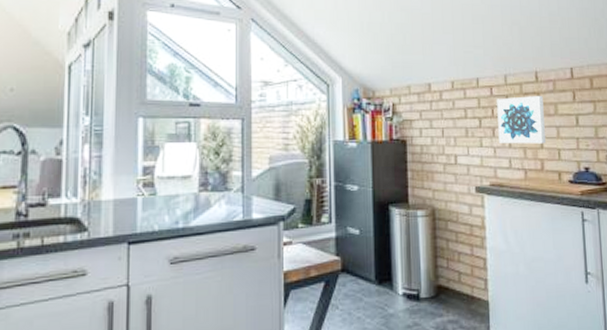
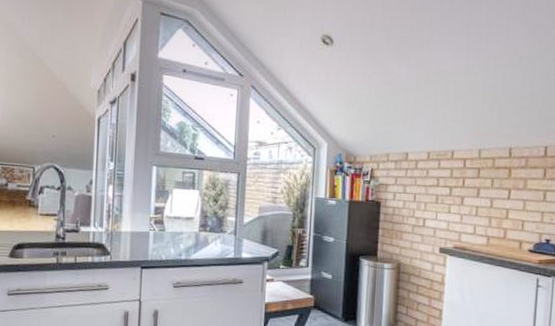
wall art: present [497,95,546,144] -> none [466,170,514,215]

